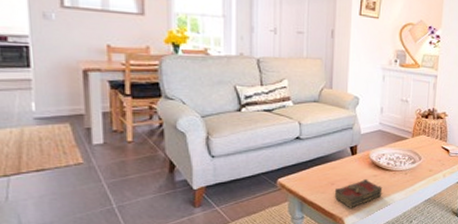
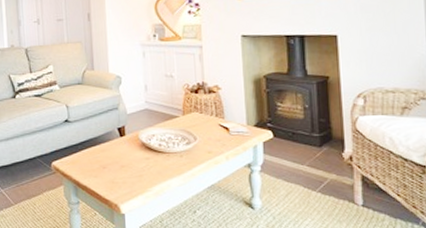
book: present [334,179,383,208] -> none [106,162,158,194]

